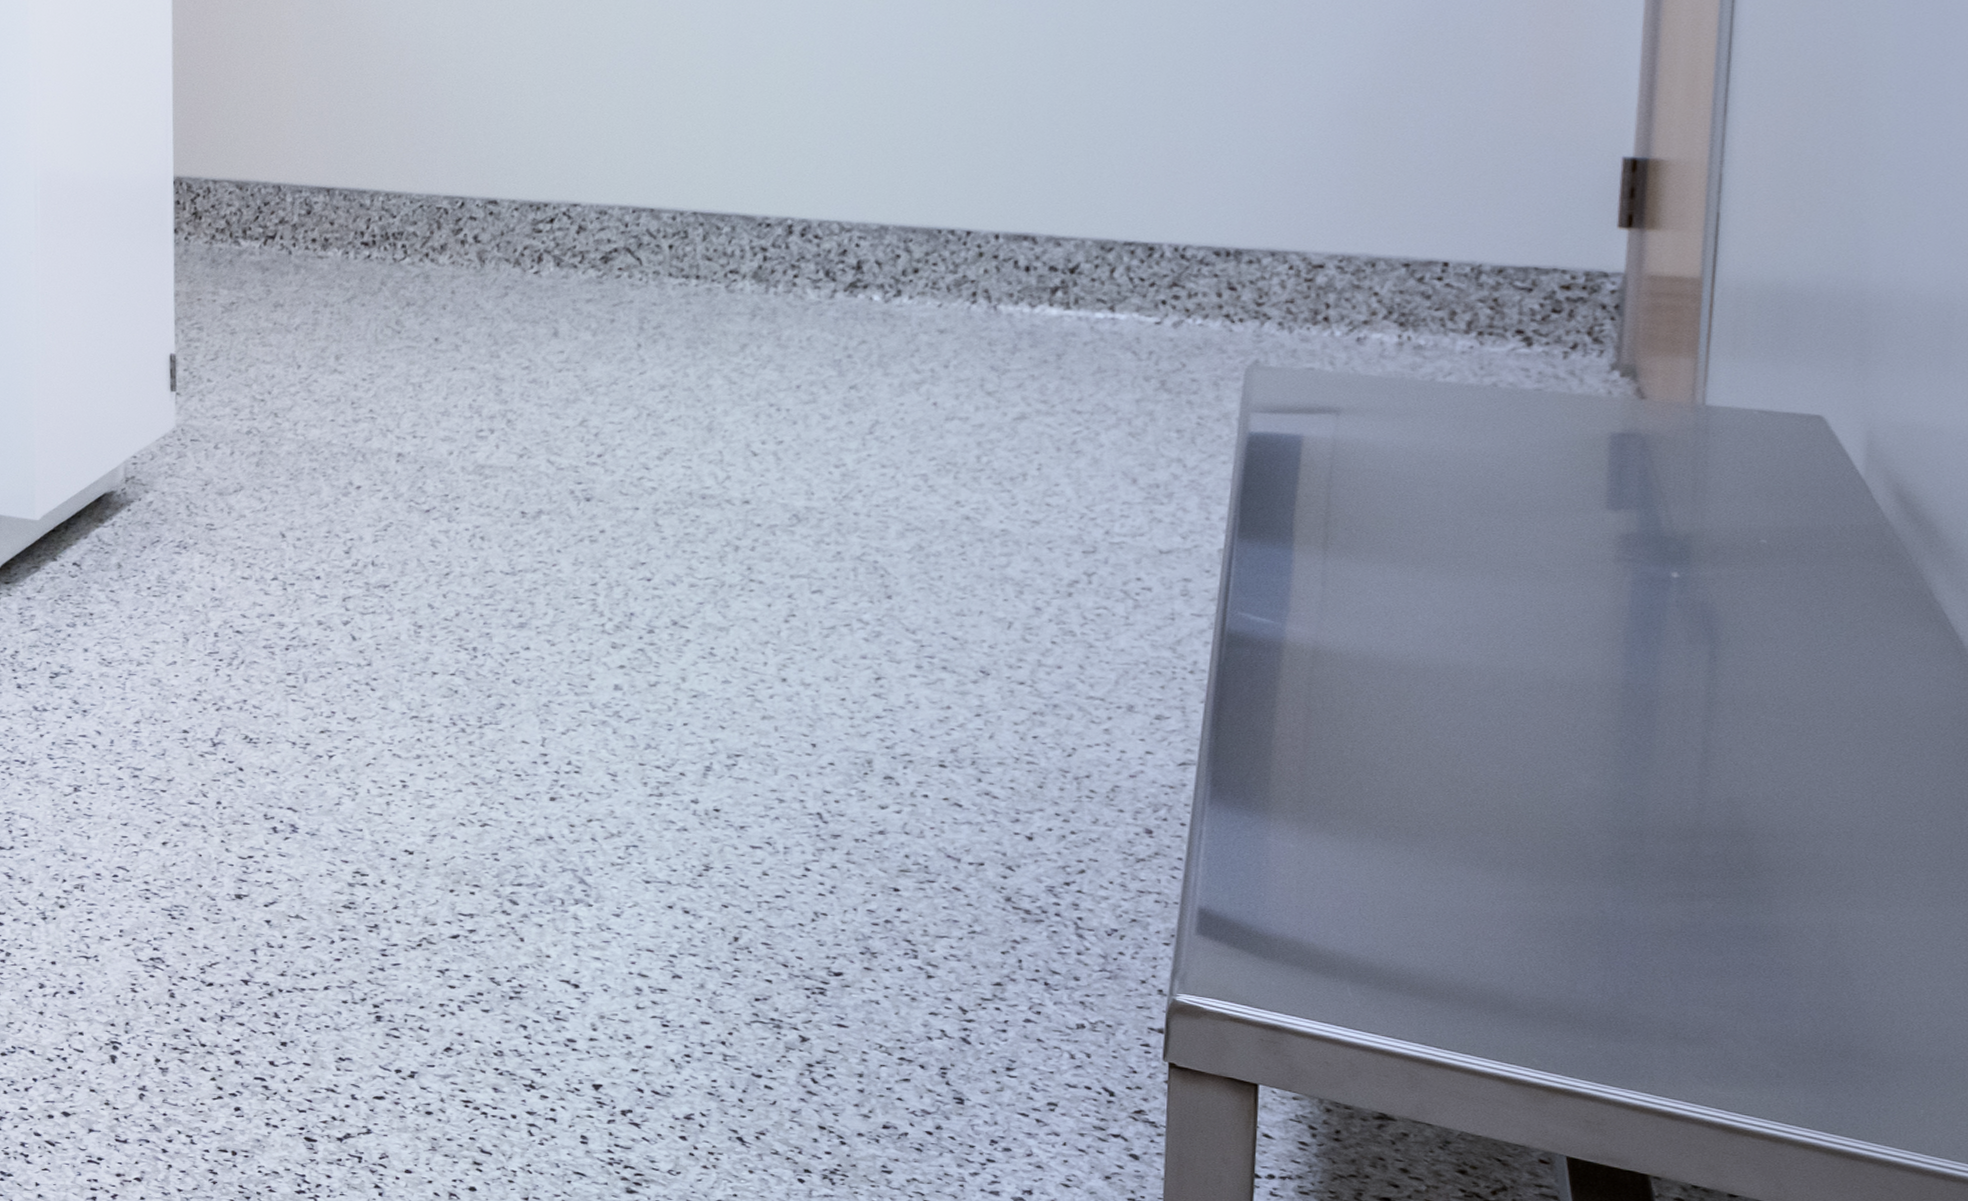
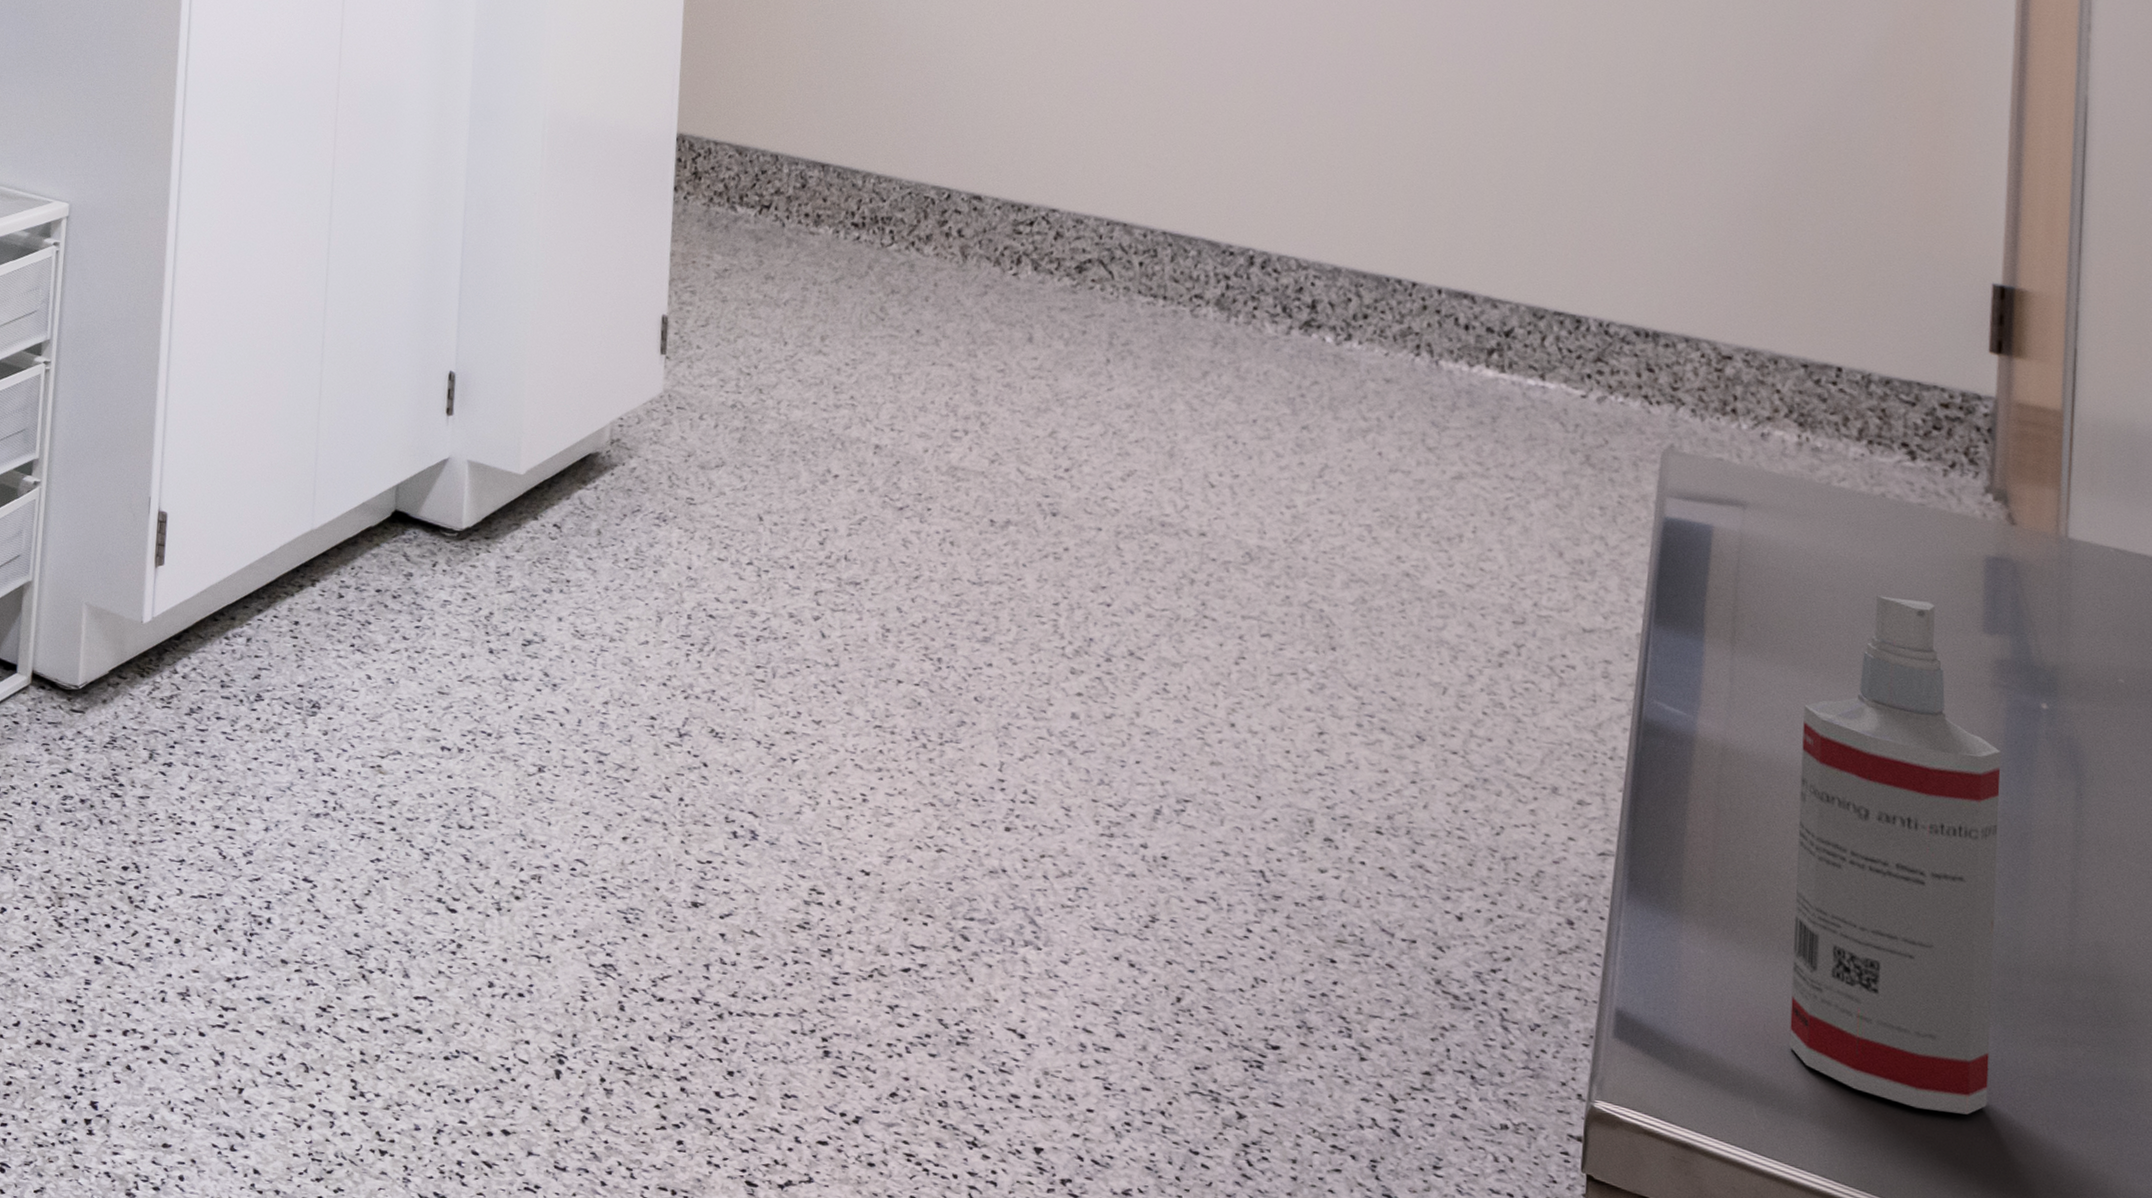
spray bottle: none [1387,485,1626,974] -> present [1789,595,2002,1115]

